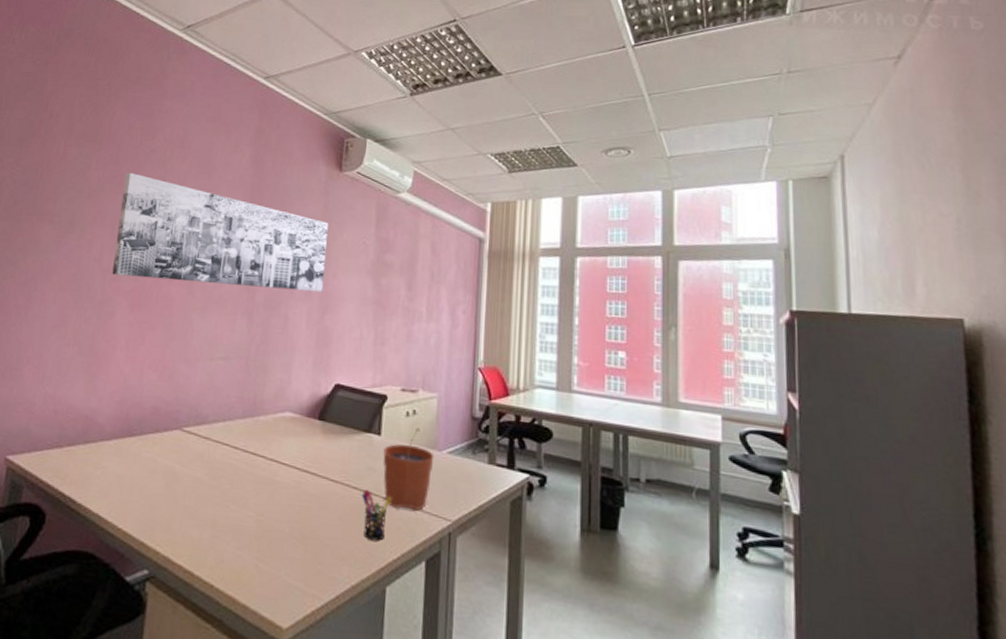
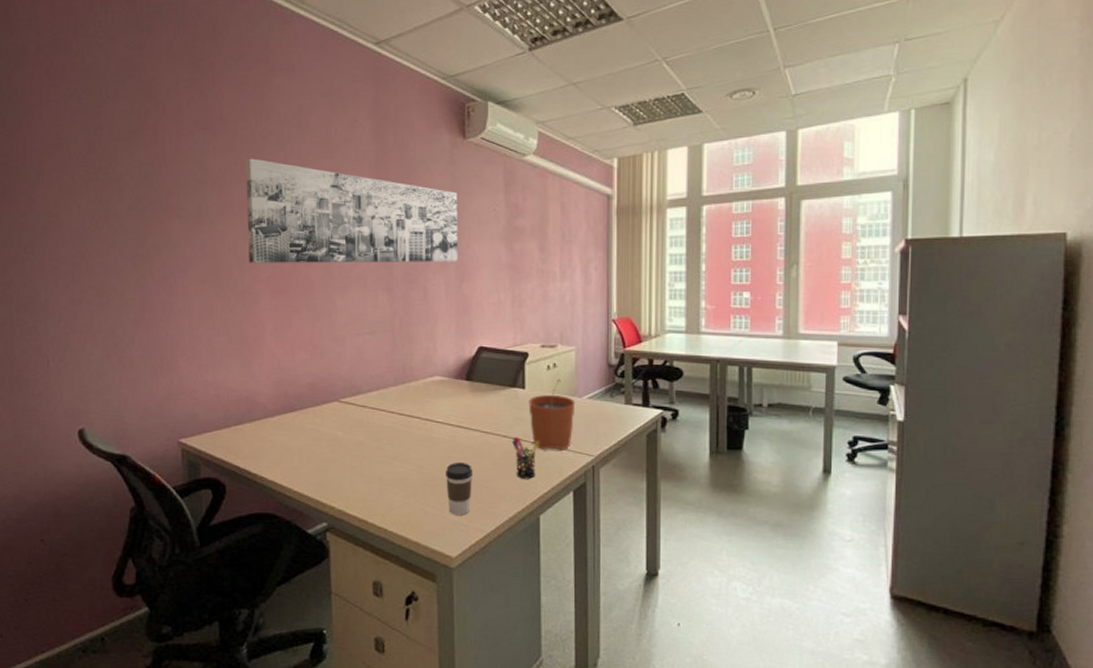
coffee cup: none [285,513,316,578] -> present [446,463,472,515]

